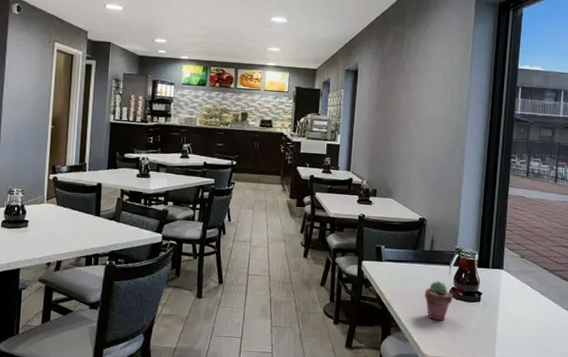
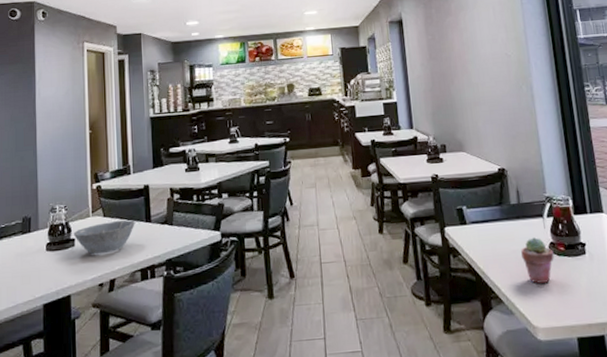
bowl: none [27,210,85,238] -> present [73,220,135,255]

